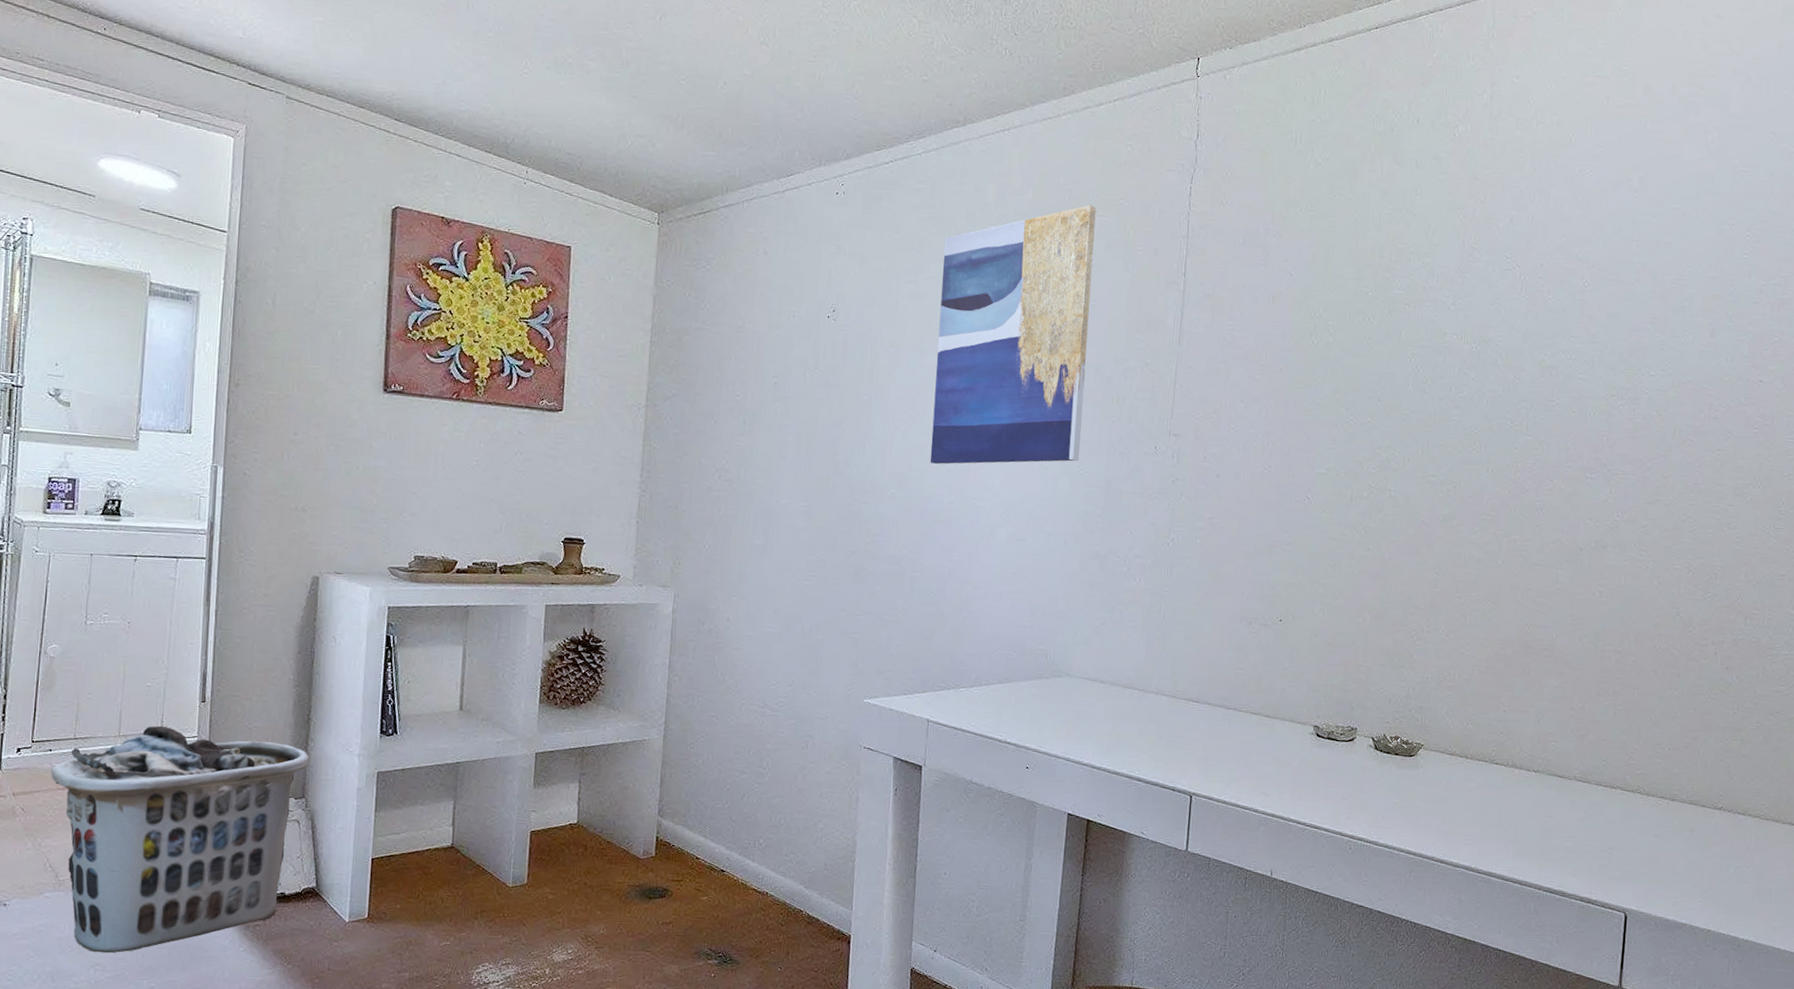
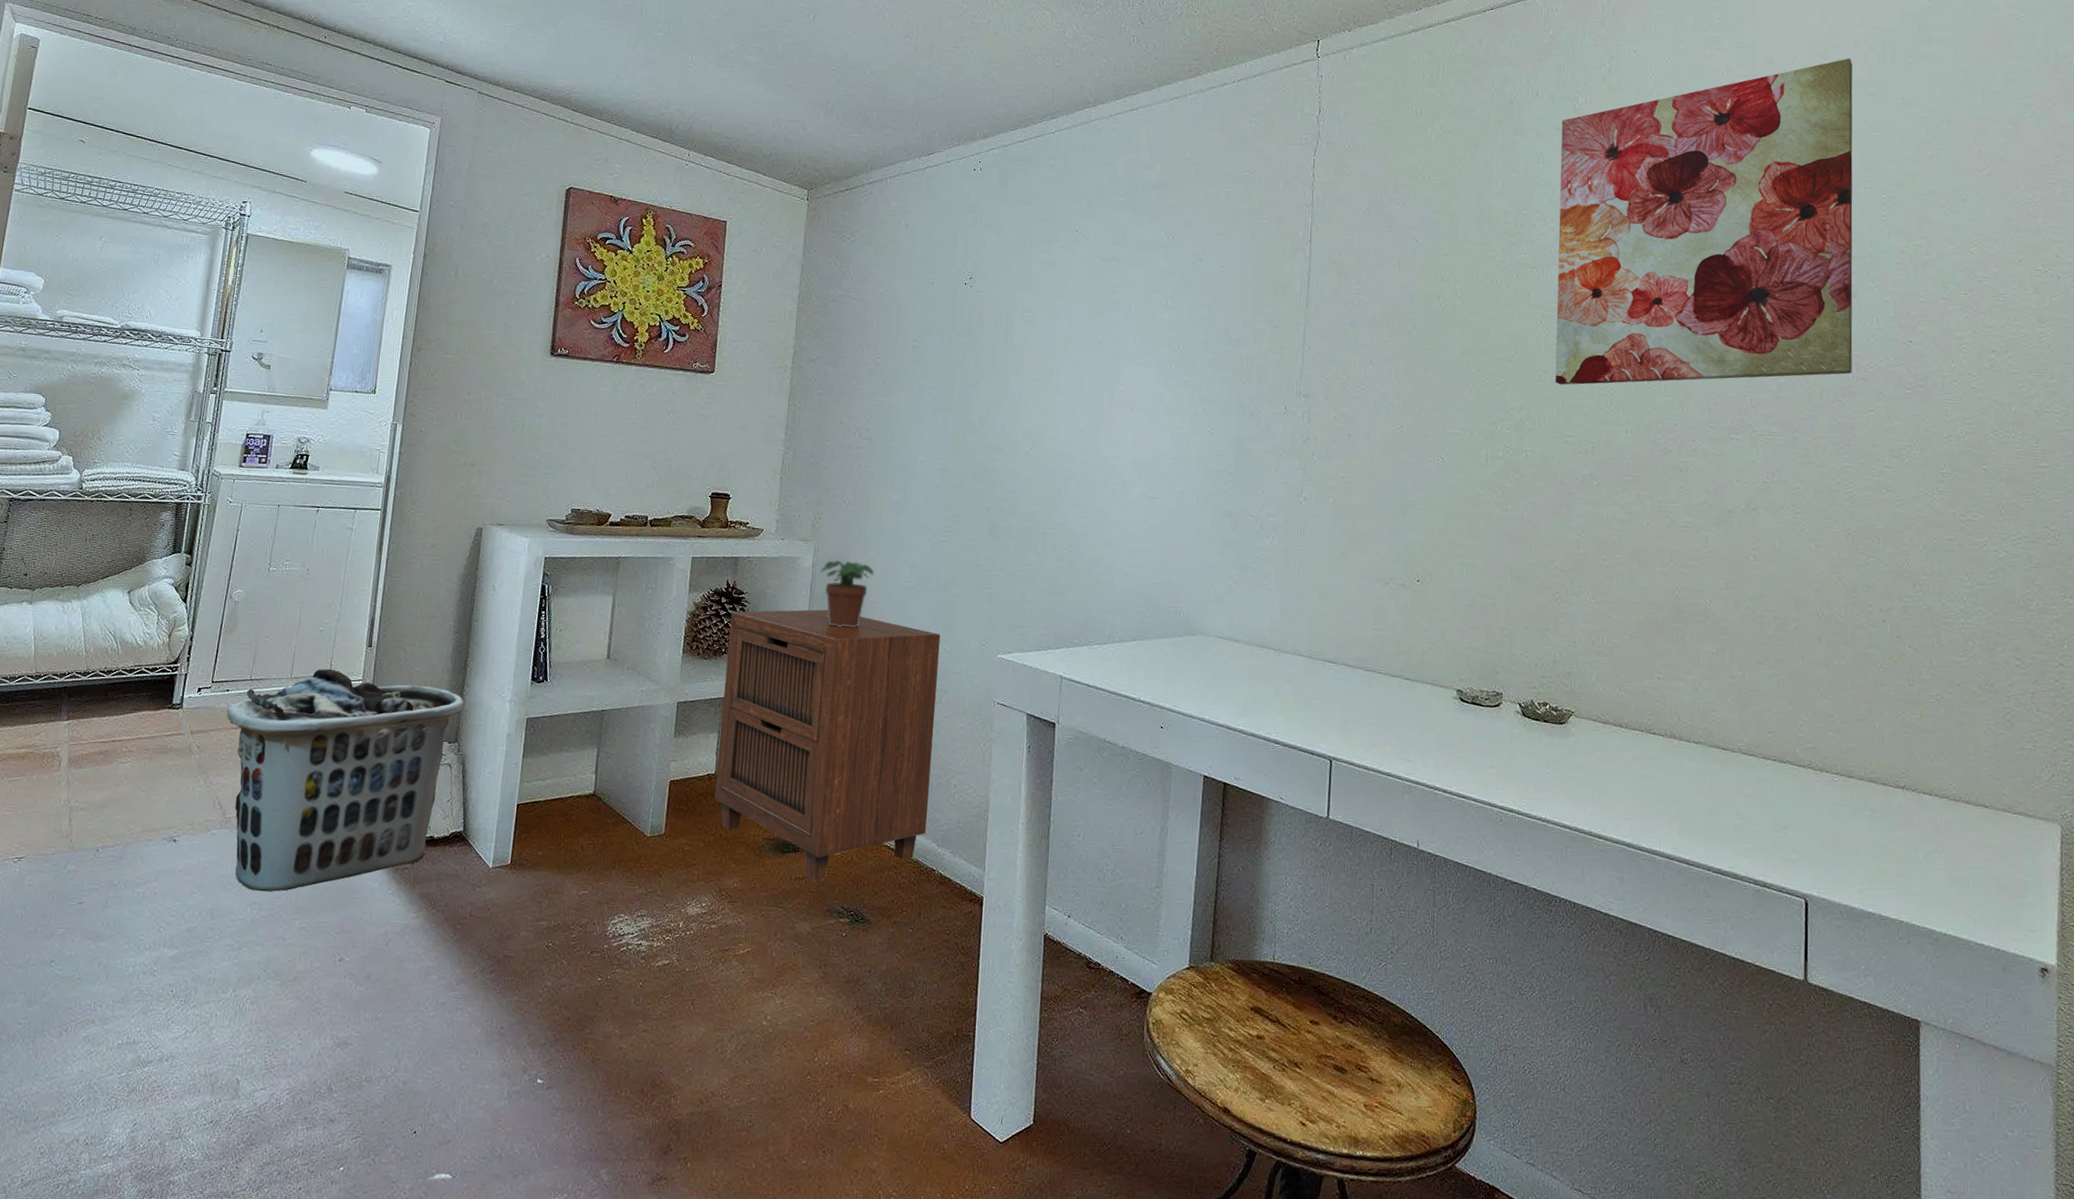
cabinet: none [577,656,806,926] -> present [714,609,941,882]
potted plant: none [681,606,737,675] -> present [821,560,874,628]
wall art: present [930,204,1097,465] -> none [1062,176,1223,424]
wall art: none [1421,89,1729,425] -> present [1555,58,1853,386]

